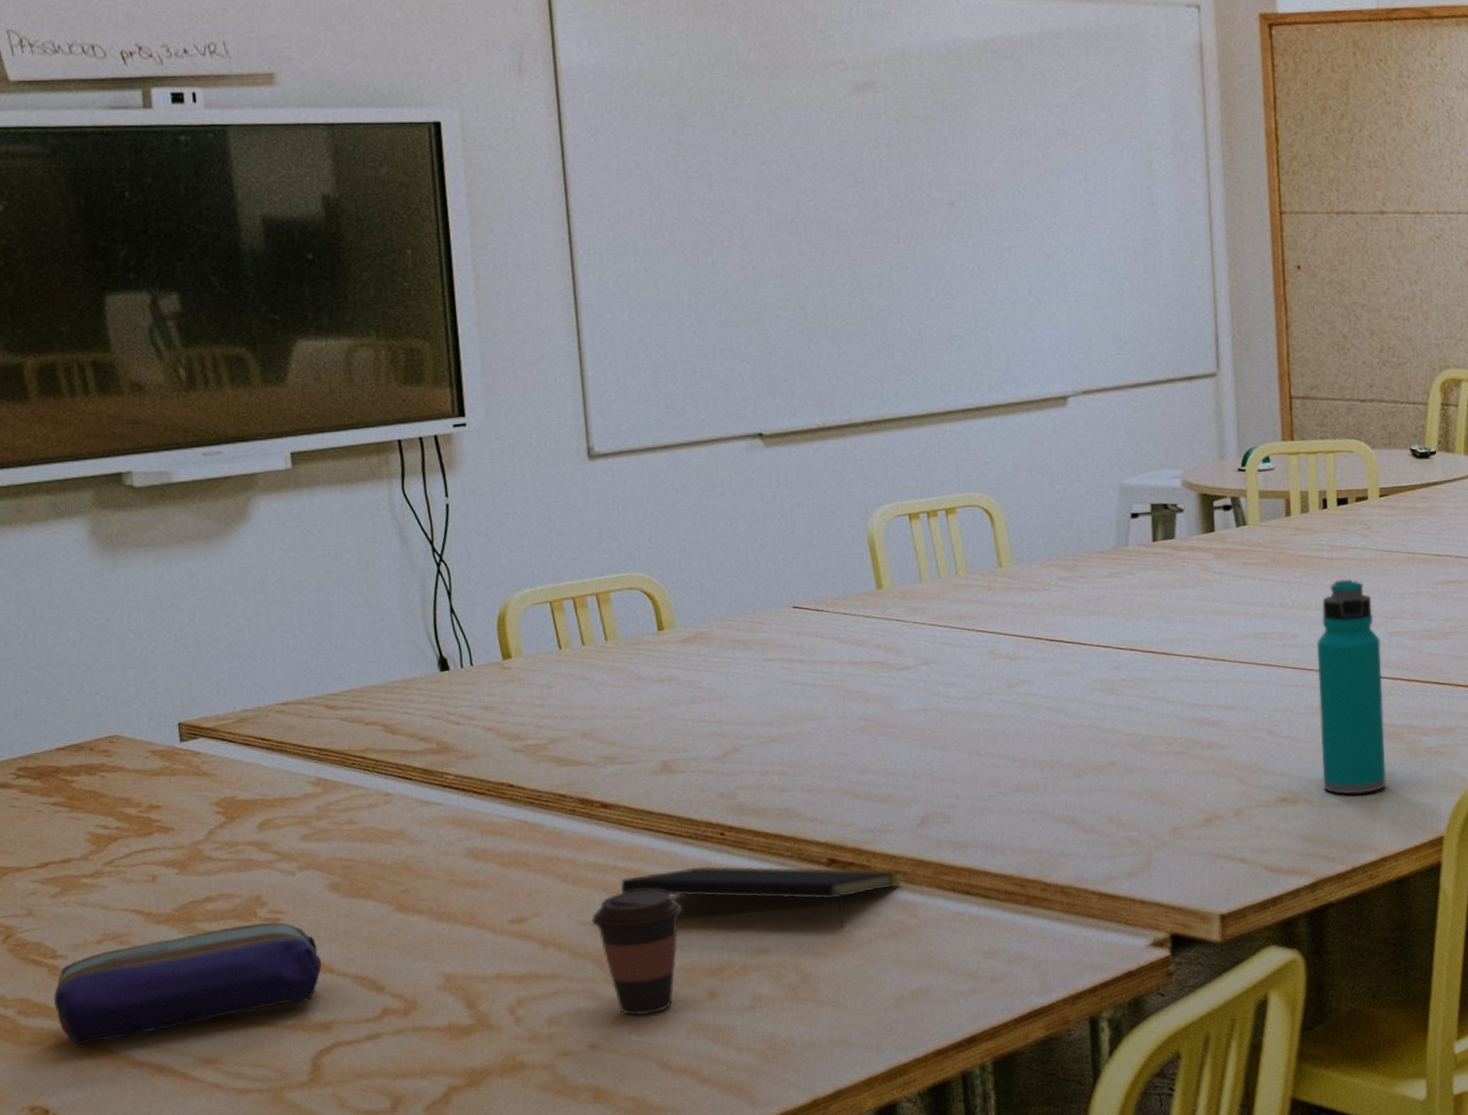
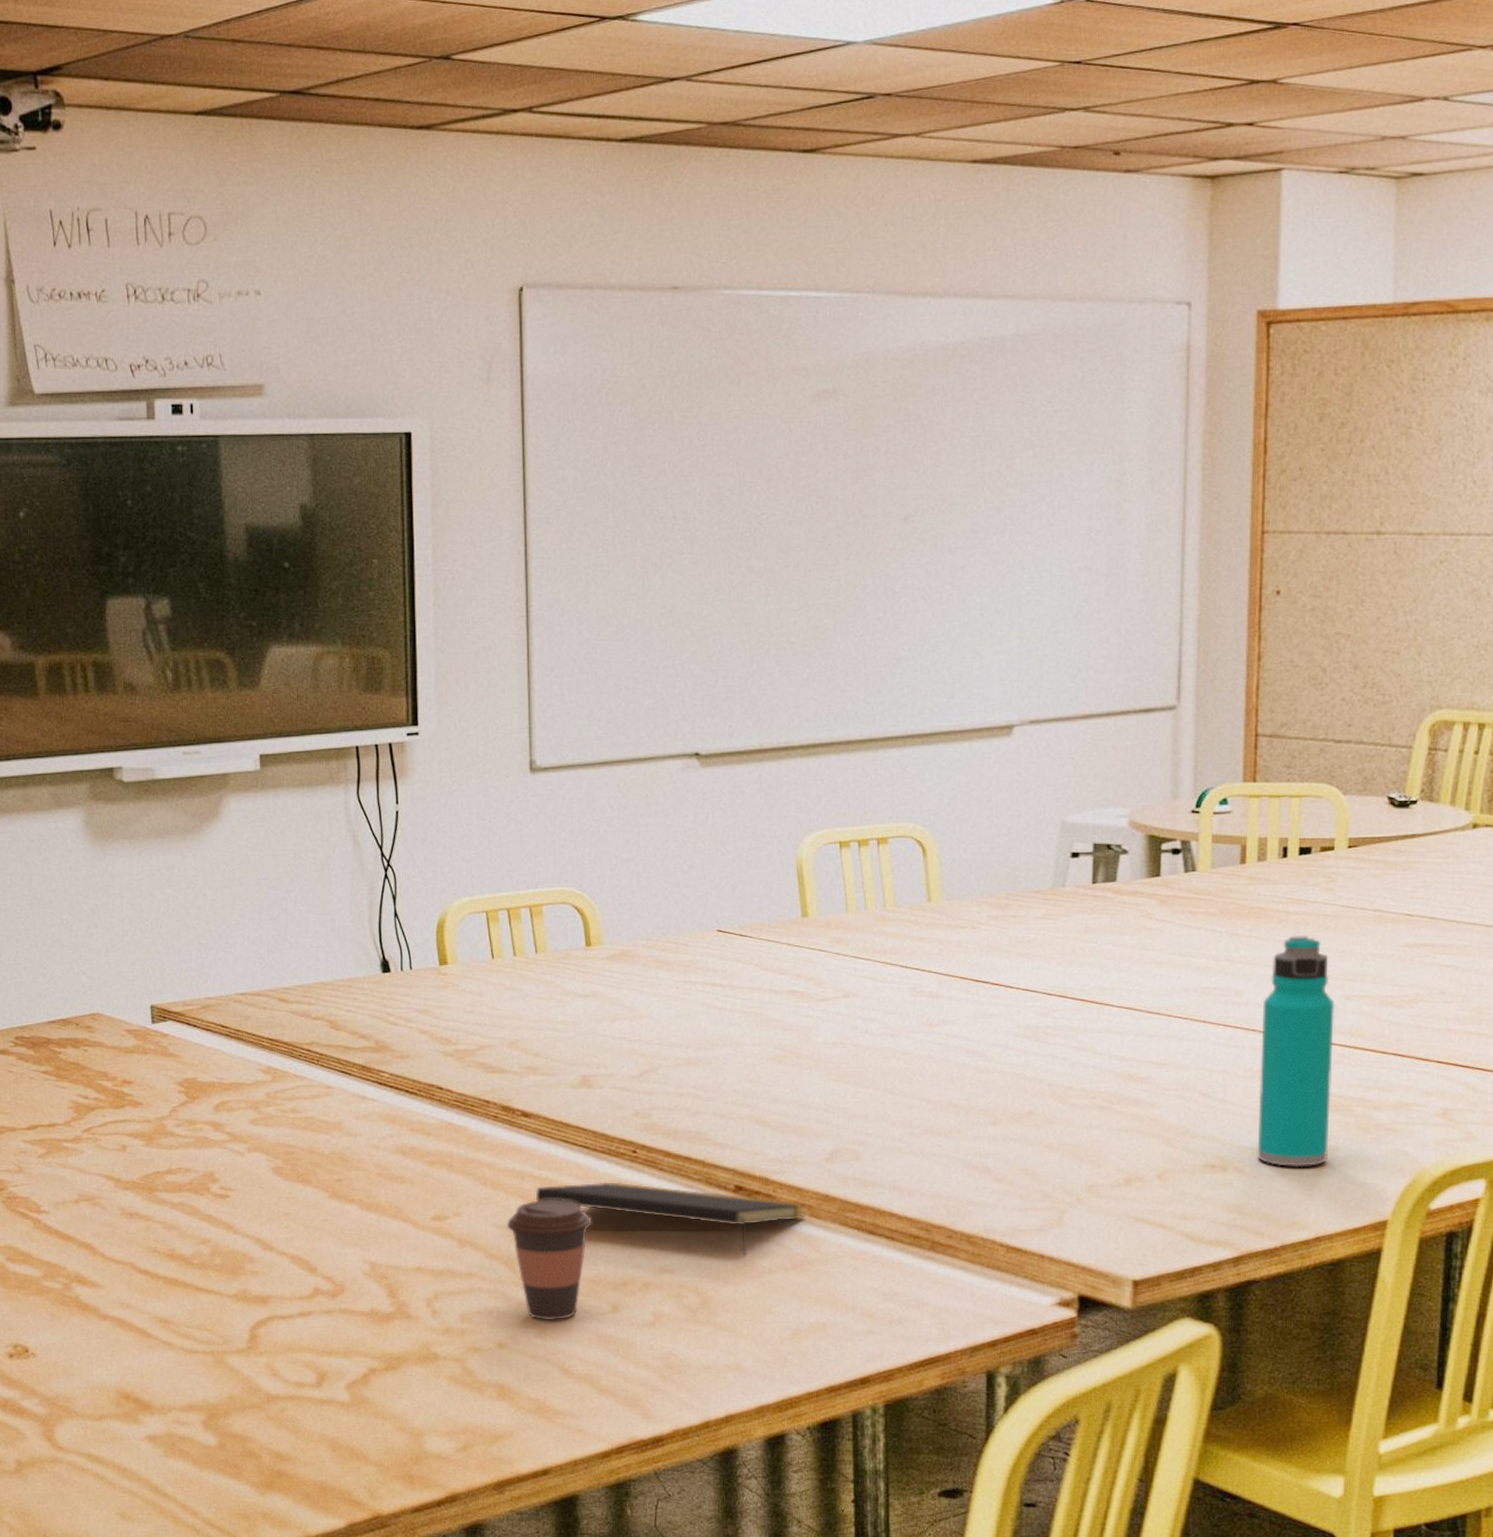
pencil case: present [54,922,322,1045] -> none [37,1198,263,1293]

